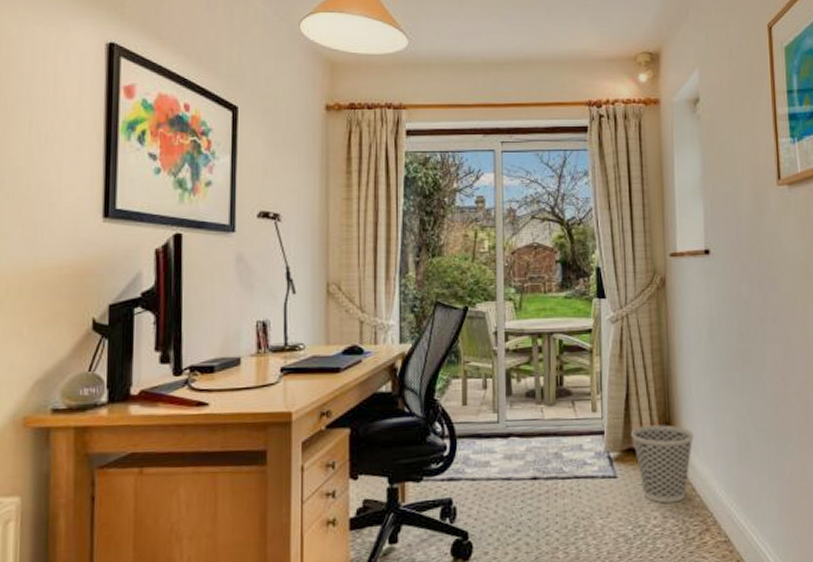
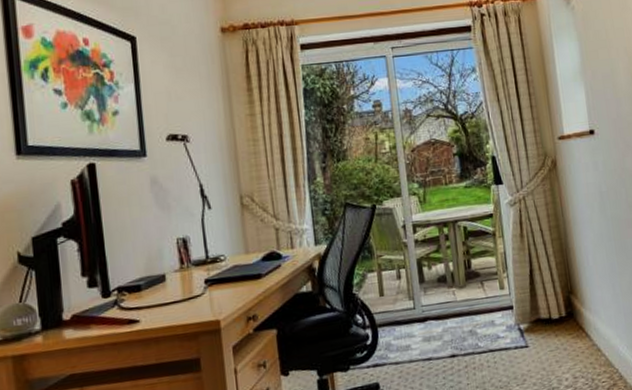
wastebasket: present [631,425,695,503] -> none [537,294,596,366]

